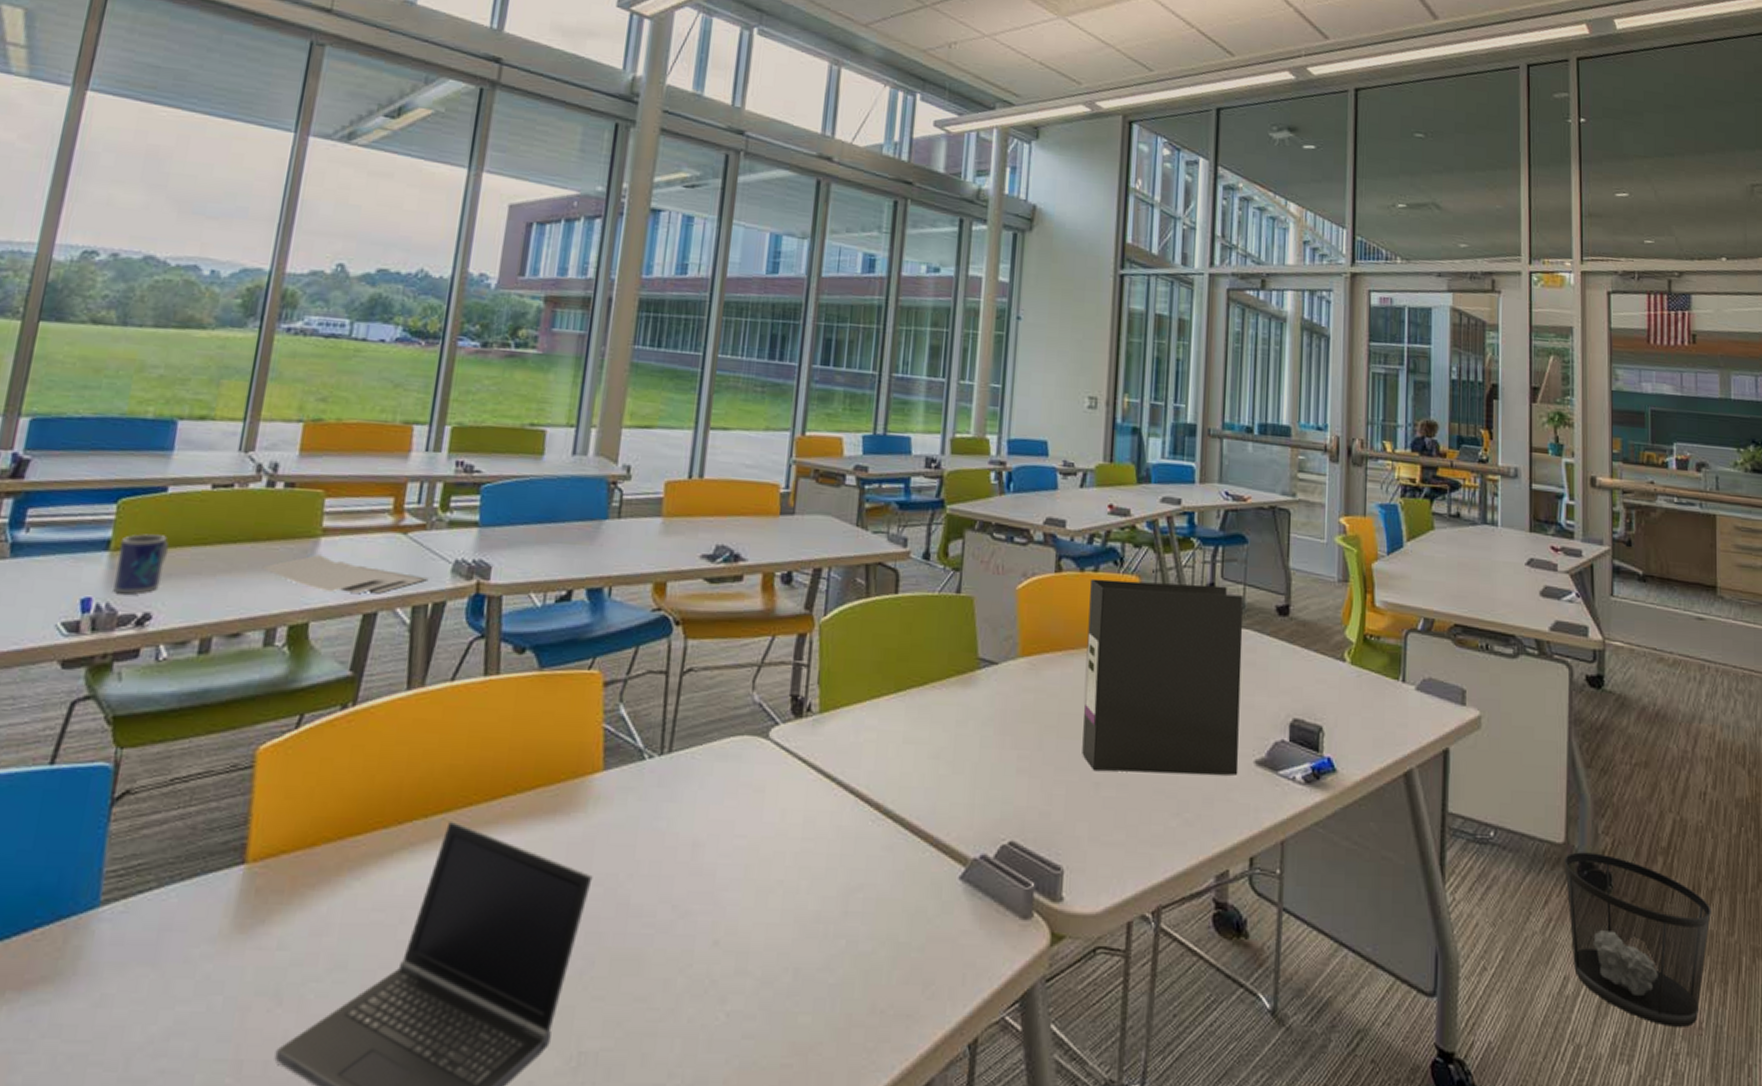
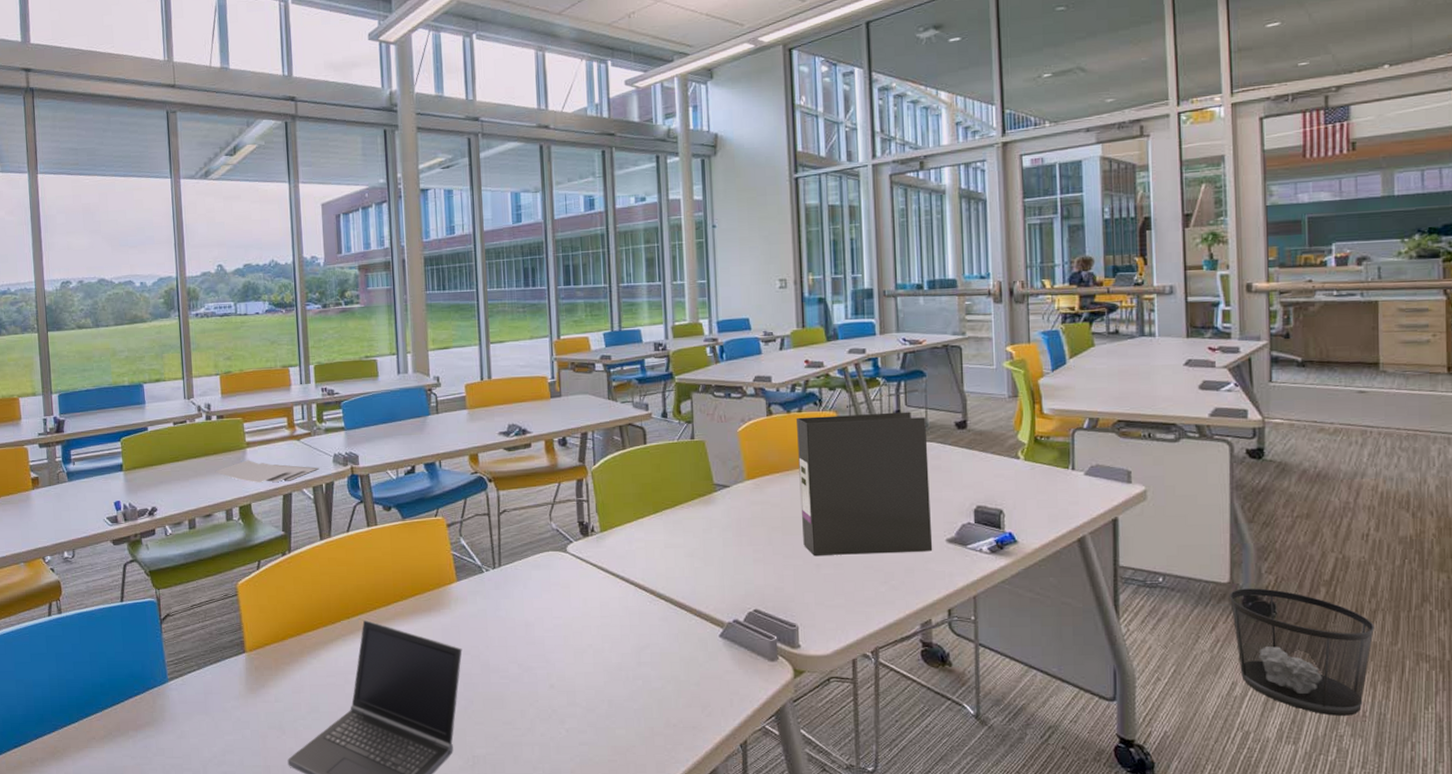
mug: present [112,534,170,594] -> none [128,458,158,497]

